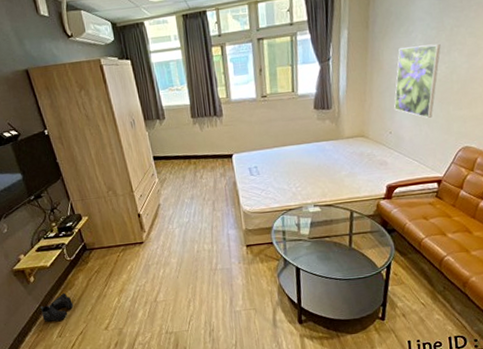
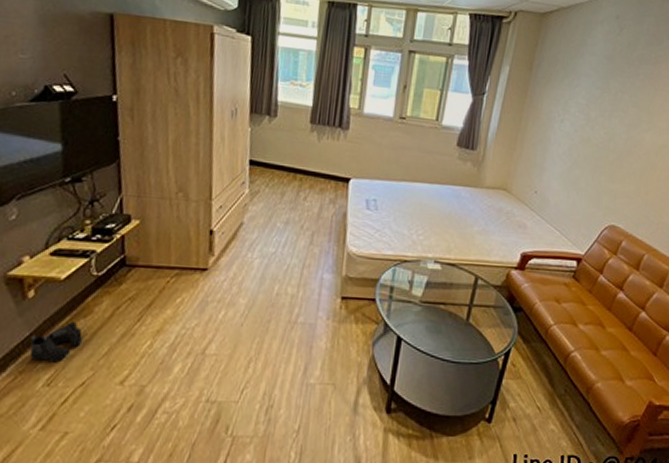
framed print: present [394,43,441,118] -> none [544,100,603,185]

